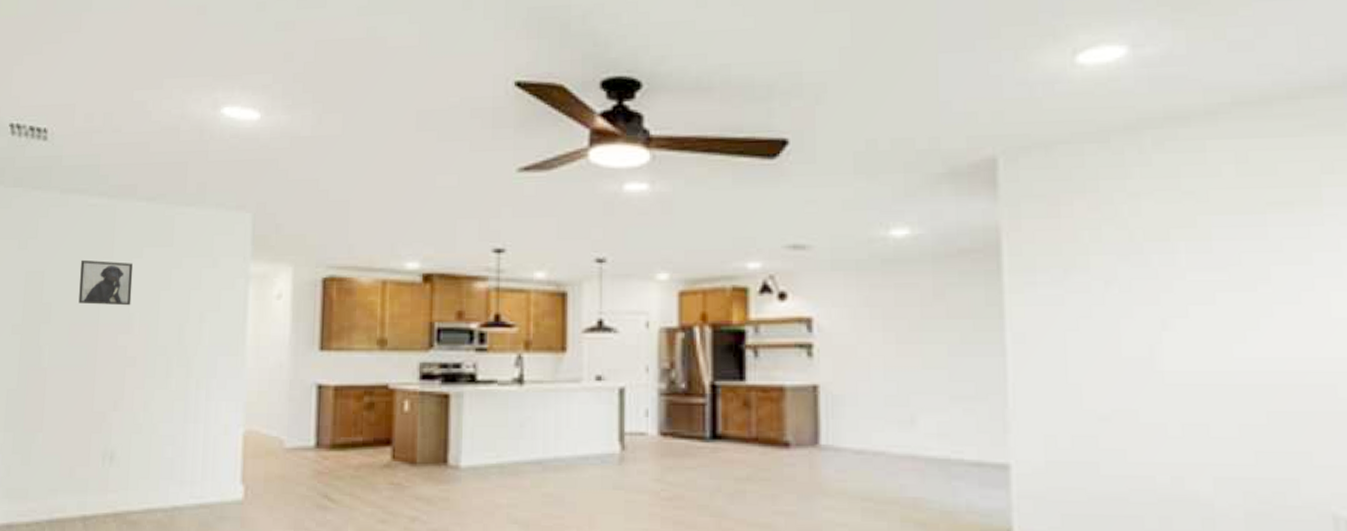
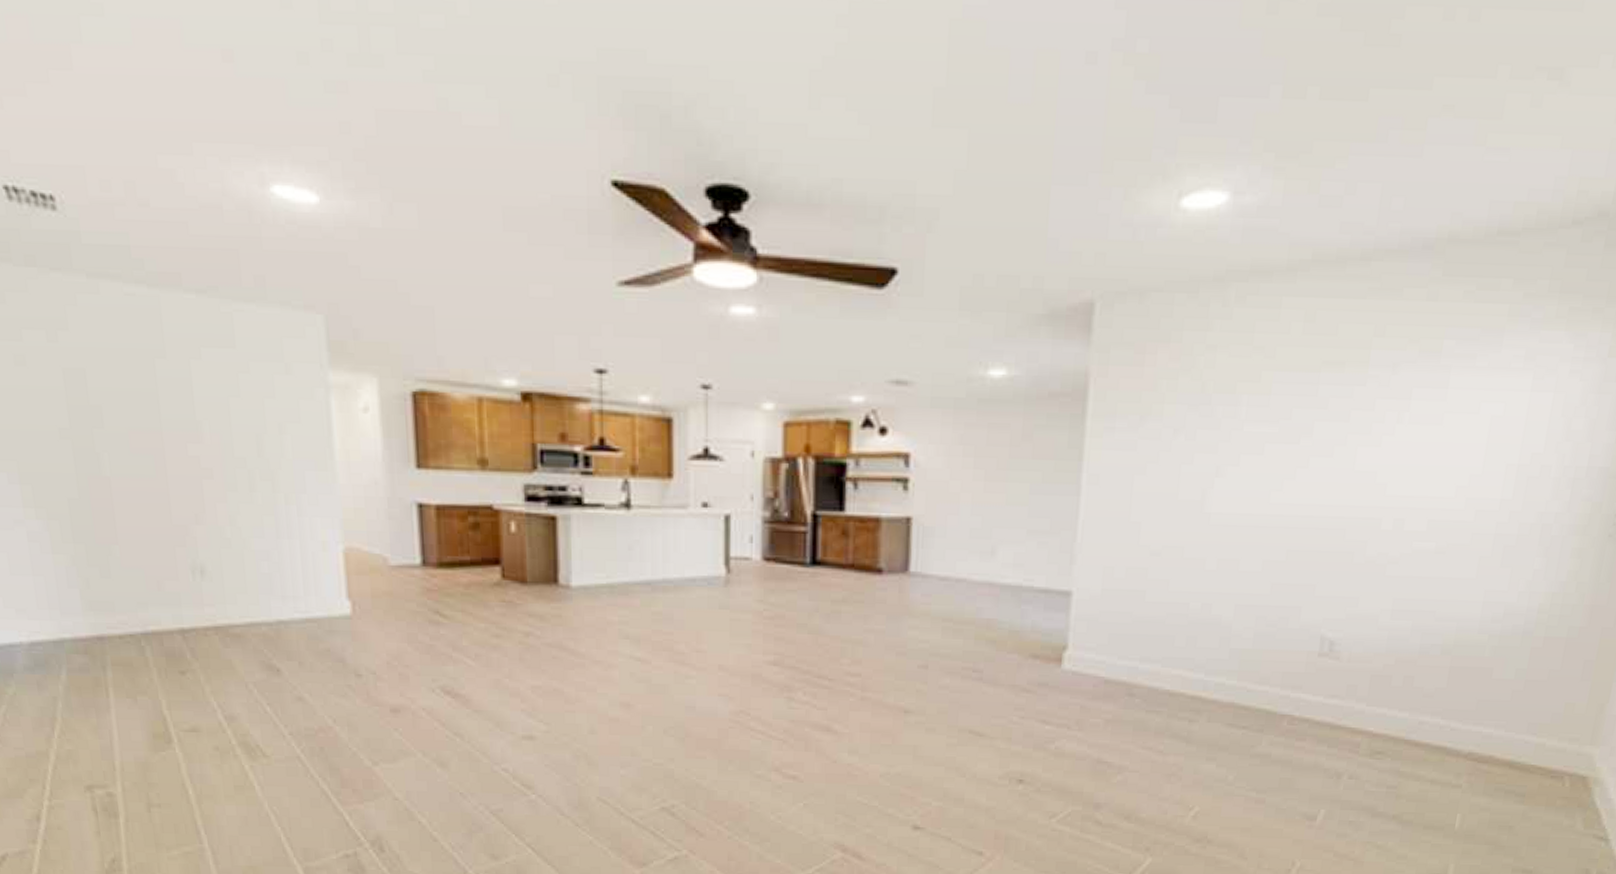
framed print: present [78,259,134,306] -> none [127,358,197,413]

